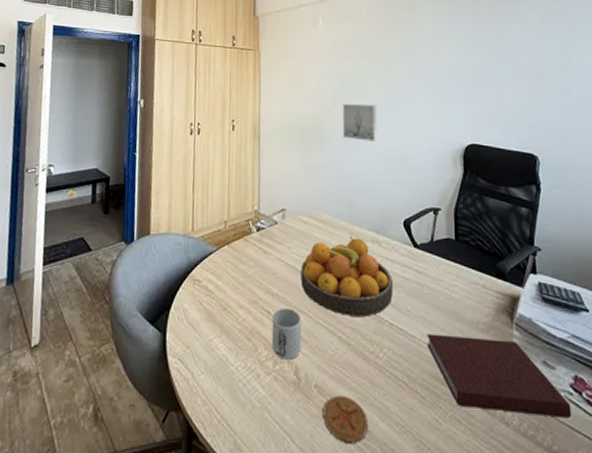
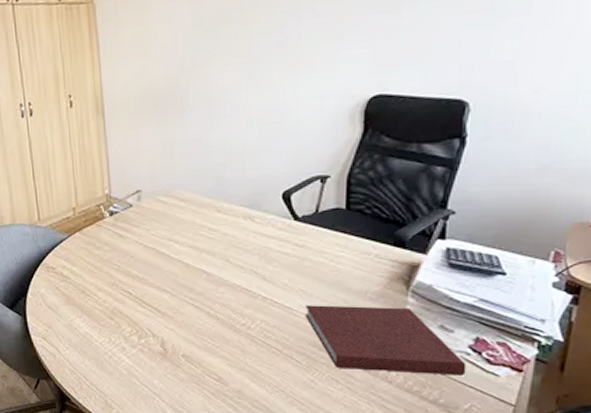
mug: present [271,309,301,360] -> none [134,289,166,334]
fruit bowl: present [301,236,393,316] -> none [162,214,267,292]
coaster: present [323,395,368,443] -> none [191,362,238,401]
wall art: present [342,104,377,142] -> none [205,58,251,105]

